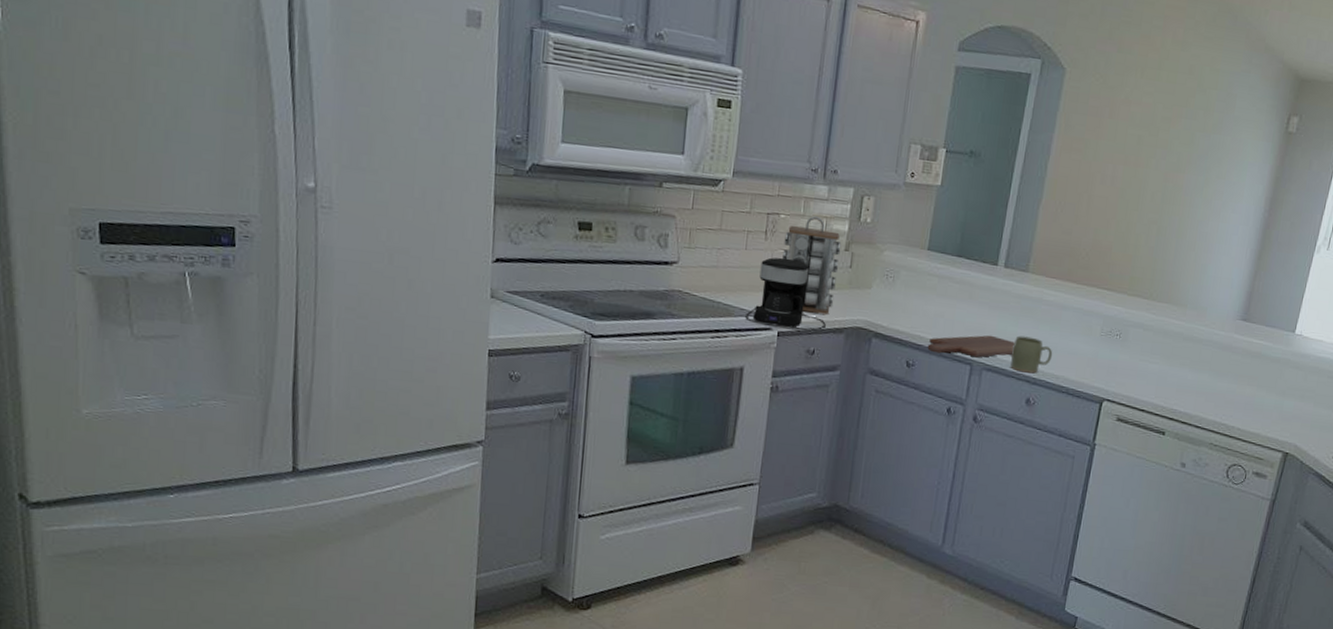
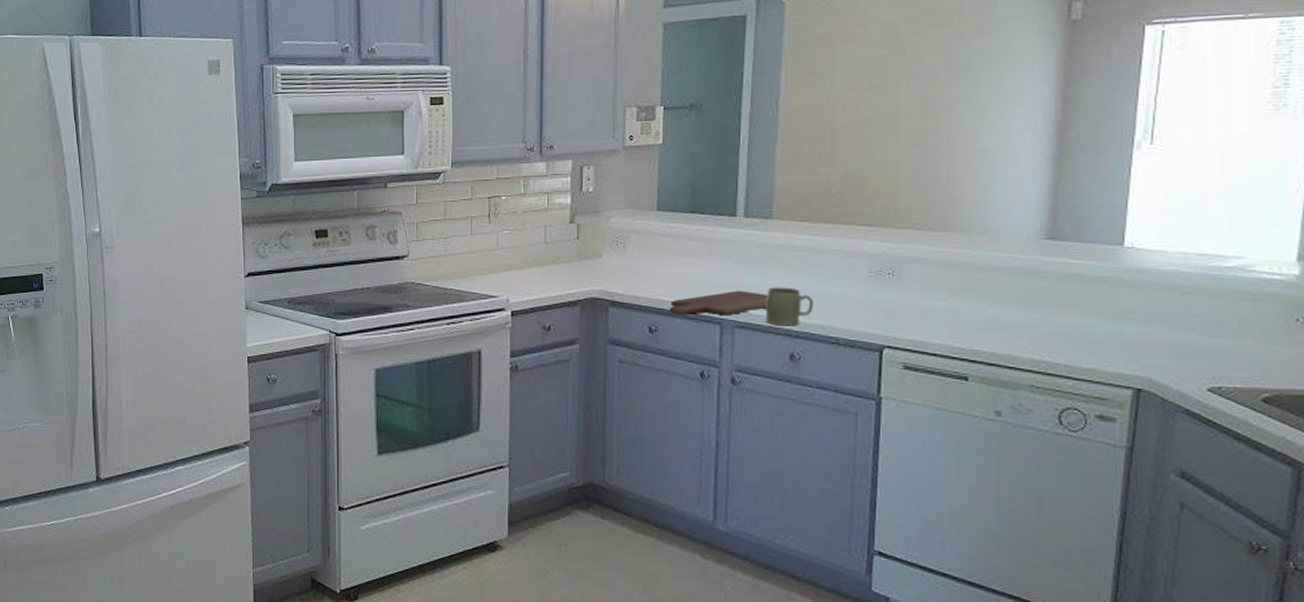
coffee maker: present [745,257,826,331] -> none [478,238,559,308]
spice rack: present [782,216,842,315] -> none [508,193,566,290]

